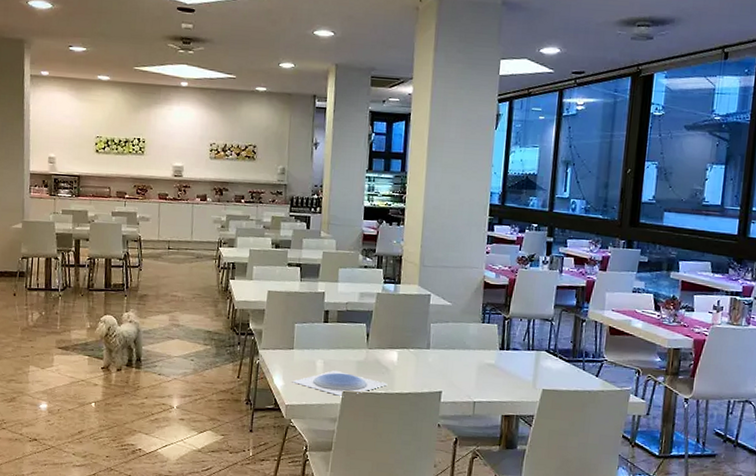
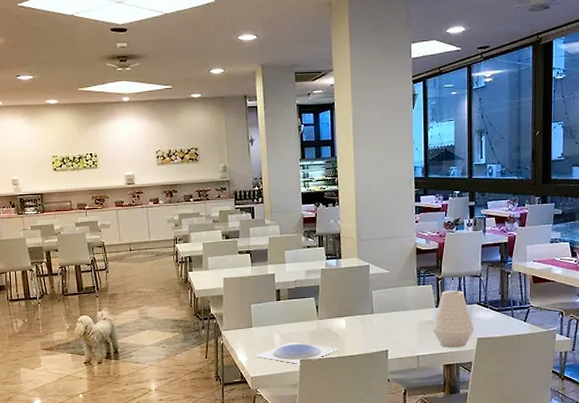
vase: none [493,332,540,398] -> present [432,290,474,348]

